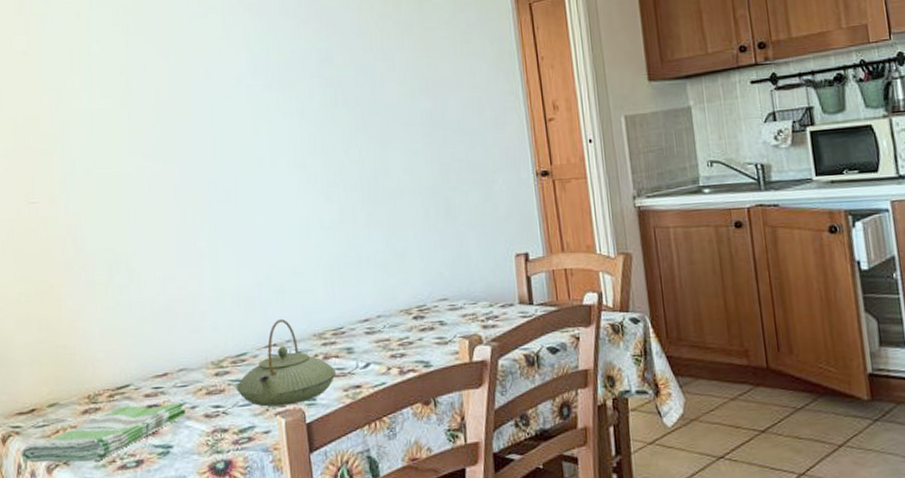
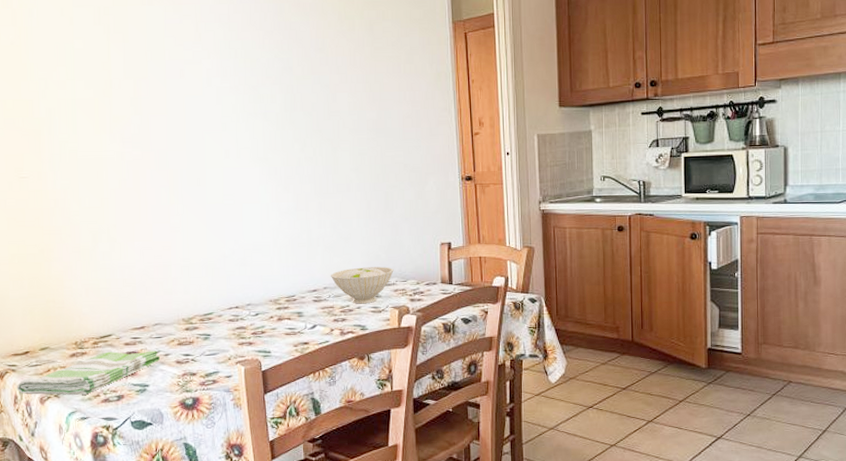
teapot: present [236,319,337,407] -> none [203,287,289,357]
bowl: none [384,286,461,335] -> present [330,267,394,304]

